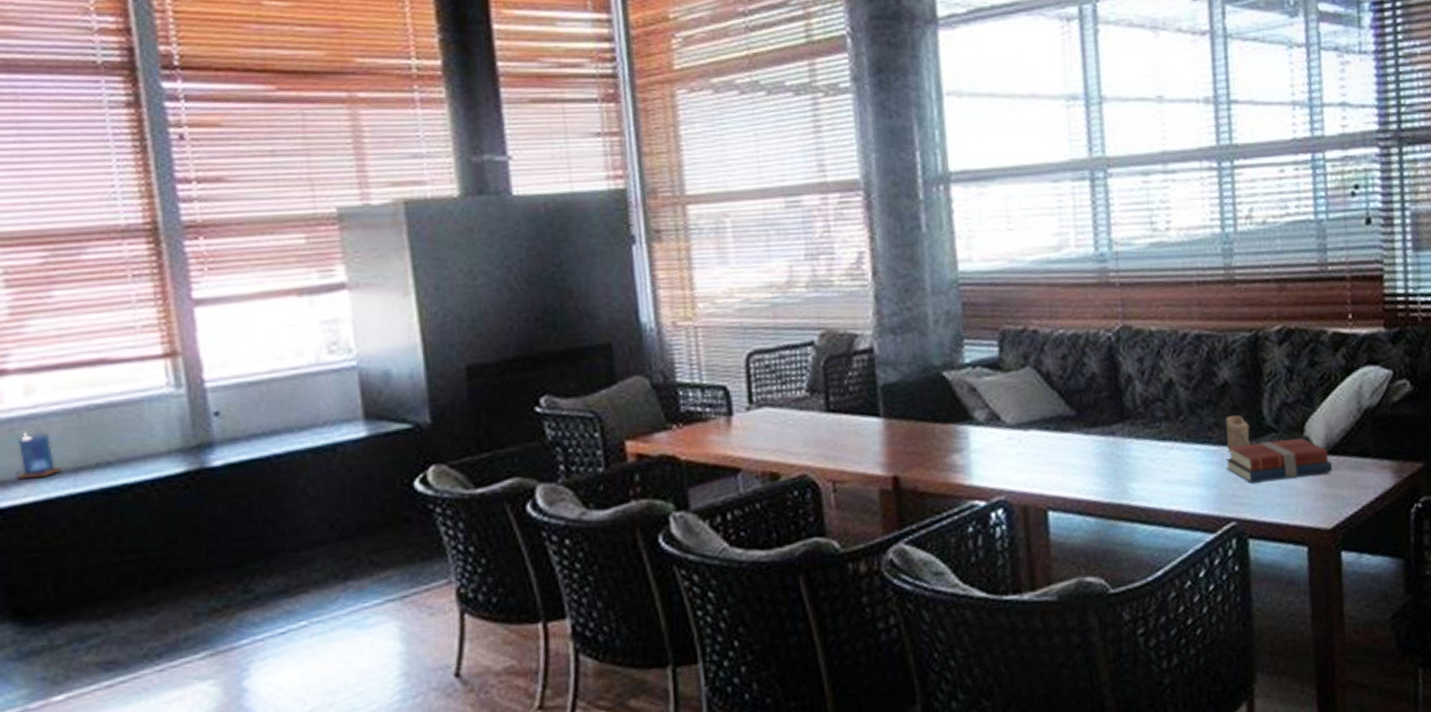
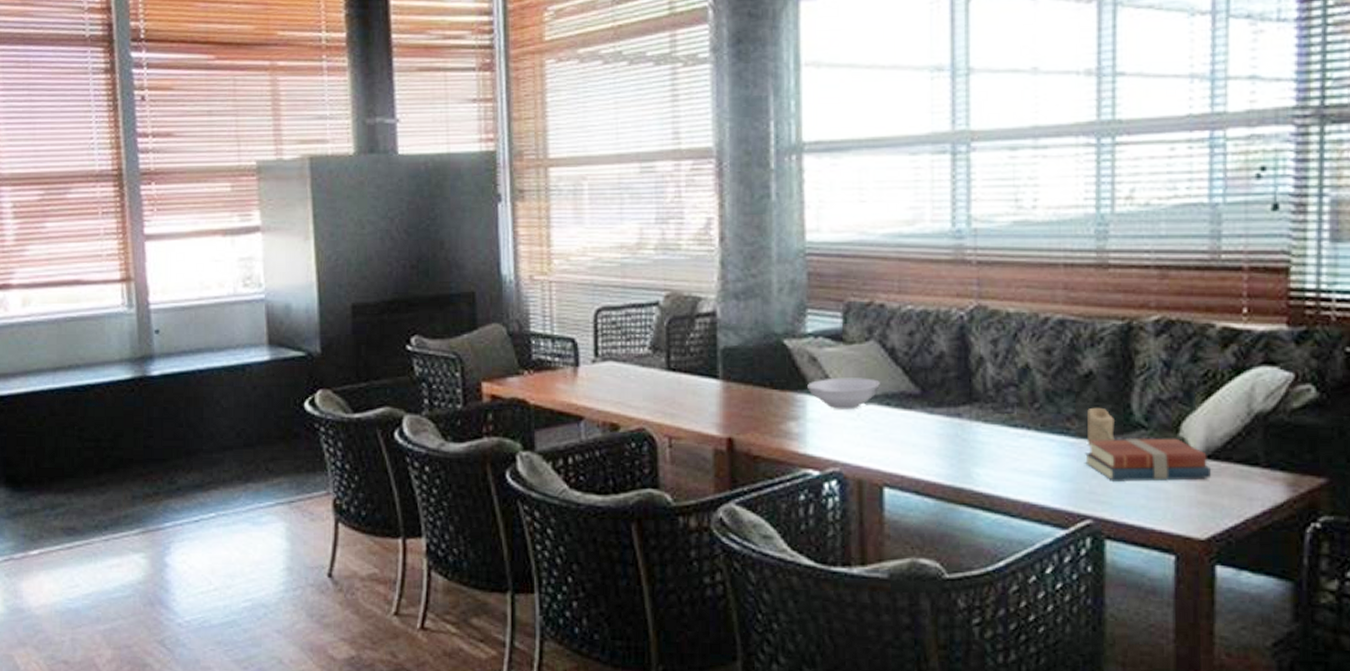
candle: present [16,432,62,480] -> none [14,336,45,374]
bowl: none [967,404,1038,438] -> present [806,377,880,409]

